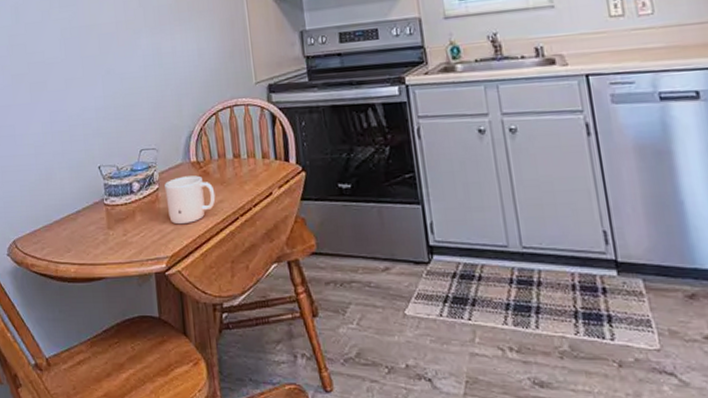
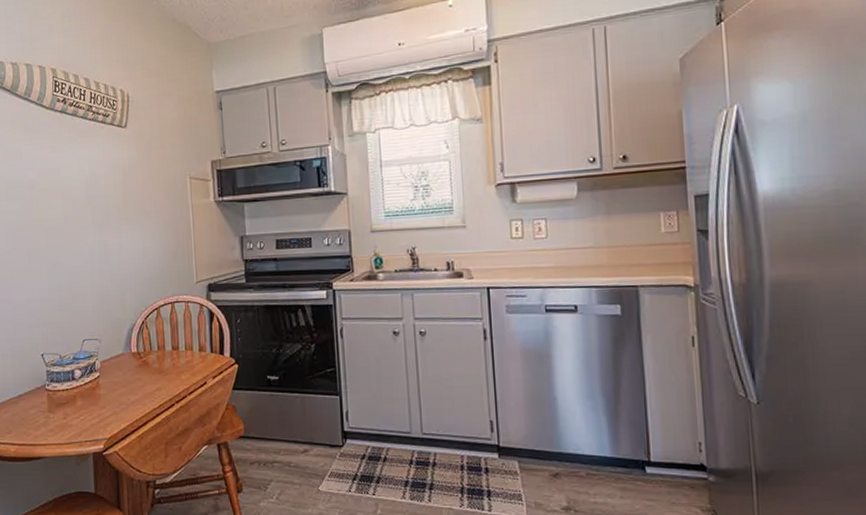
mug: present [164,175,216,225] -> none [105,365,154,410]

